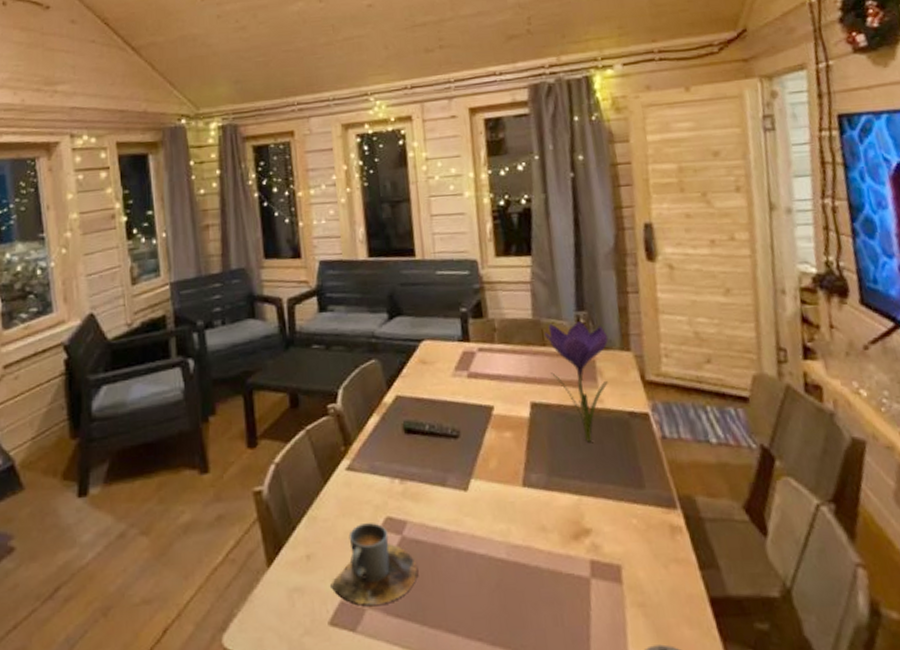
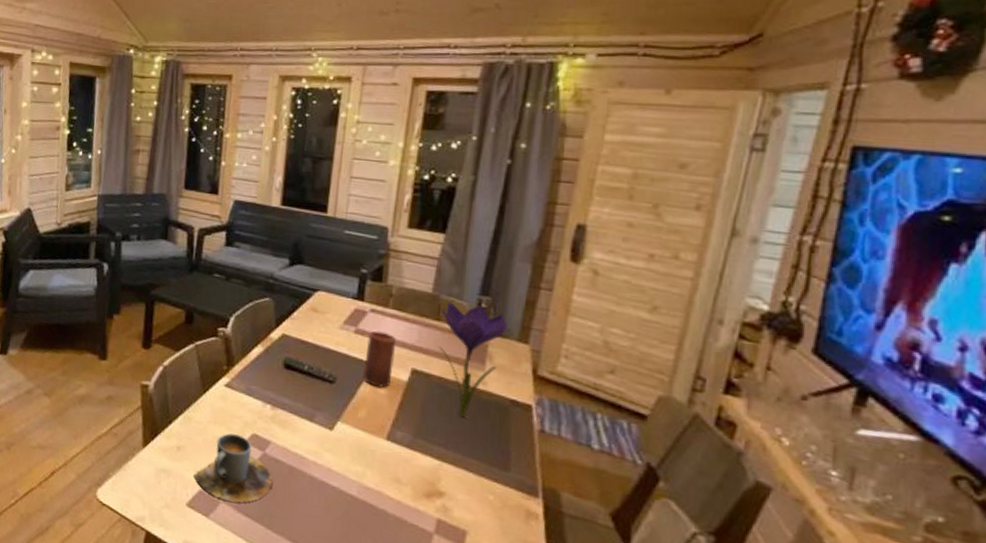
candle: none [481,369,514,431] -> present [363,330,396,388]

